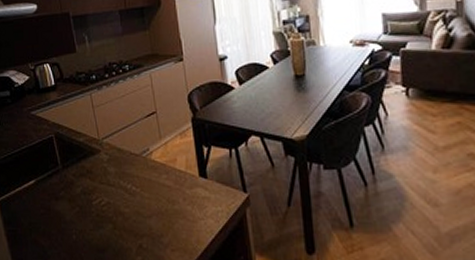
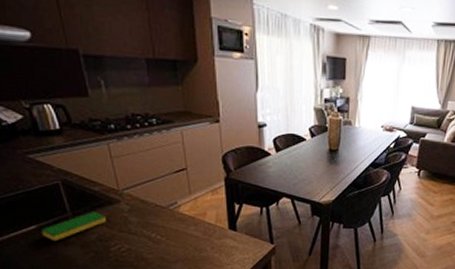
dish sponge: none [38,163,89,196] -> present [41,212,106,242]

